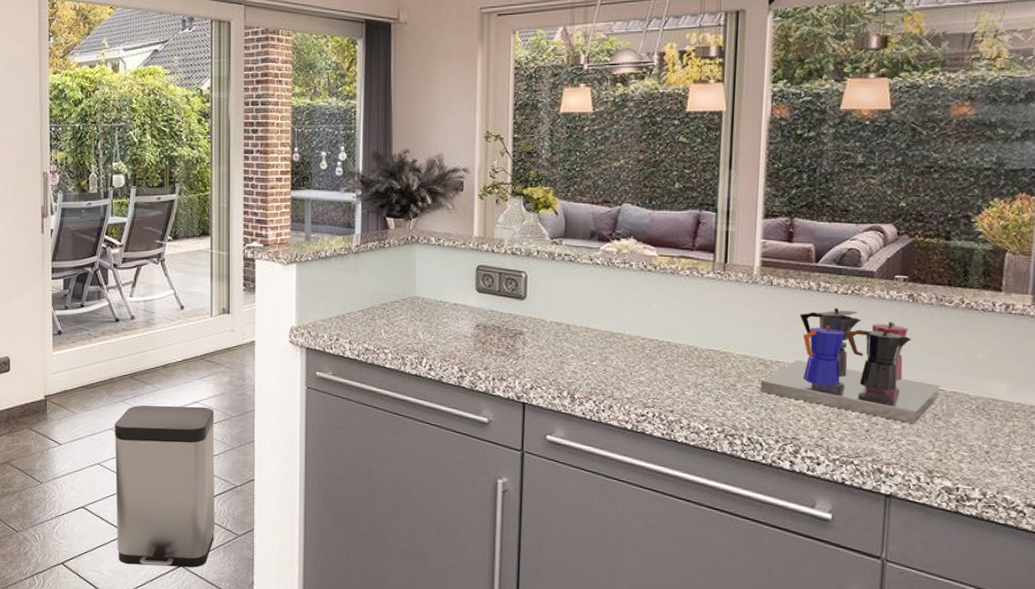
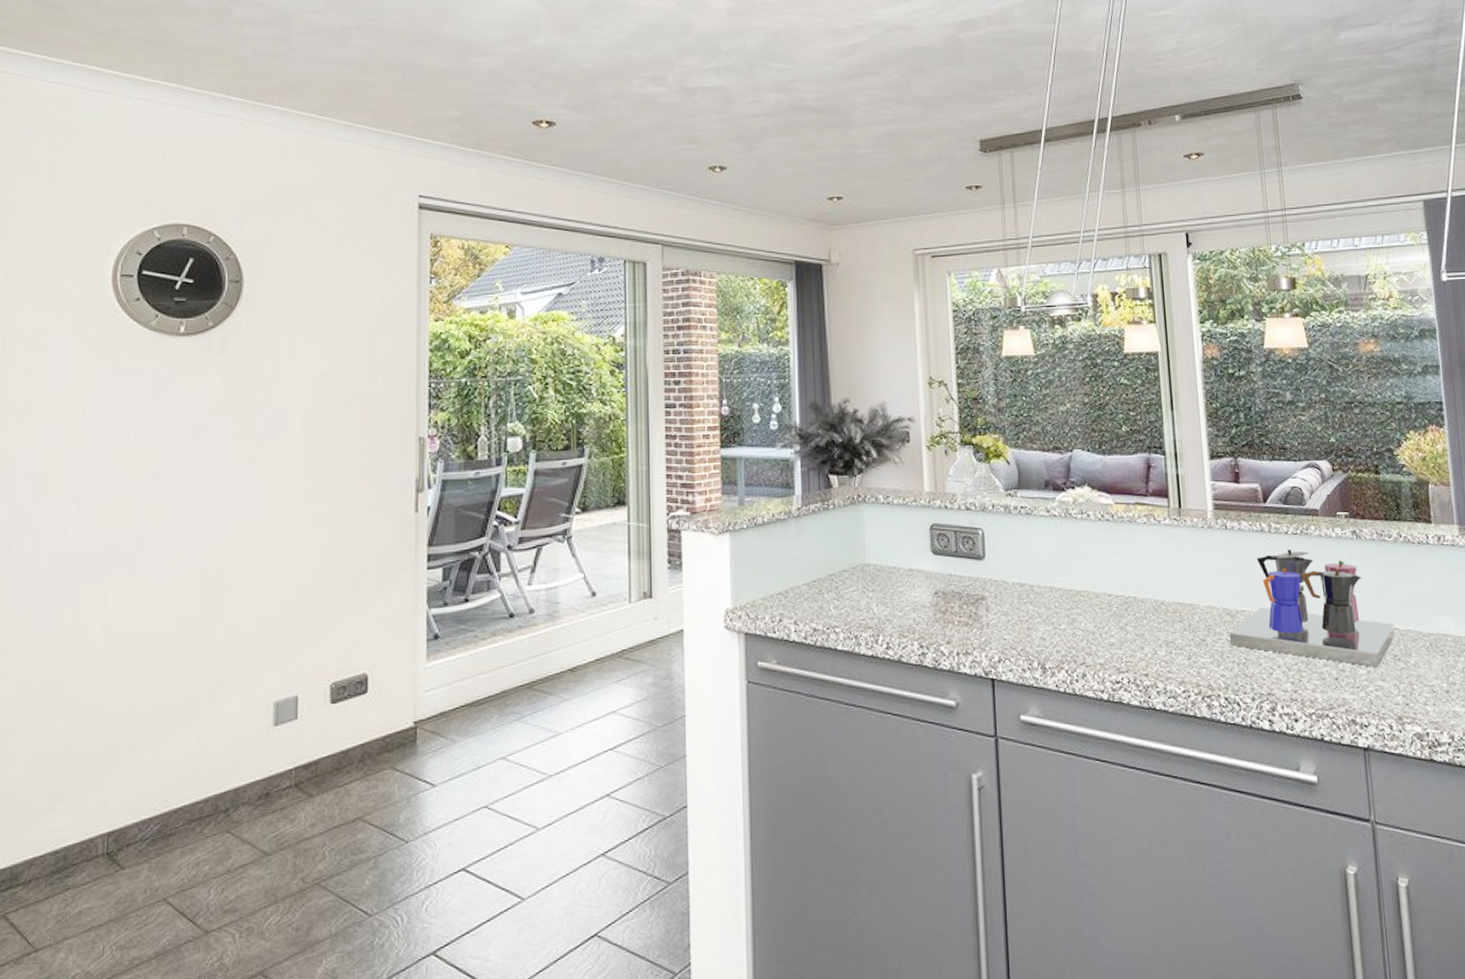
pedal bin: present [115,405,214,567] -> none [508,717,638,943]

